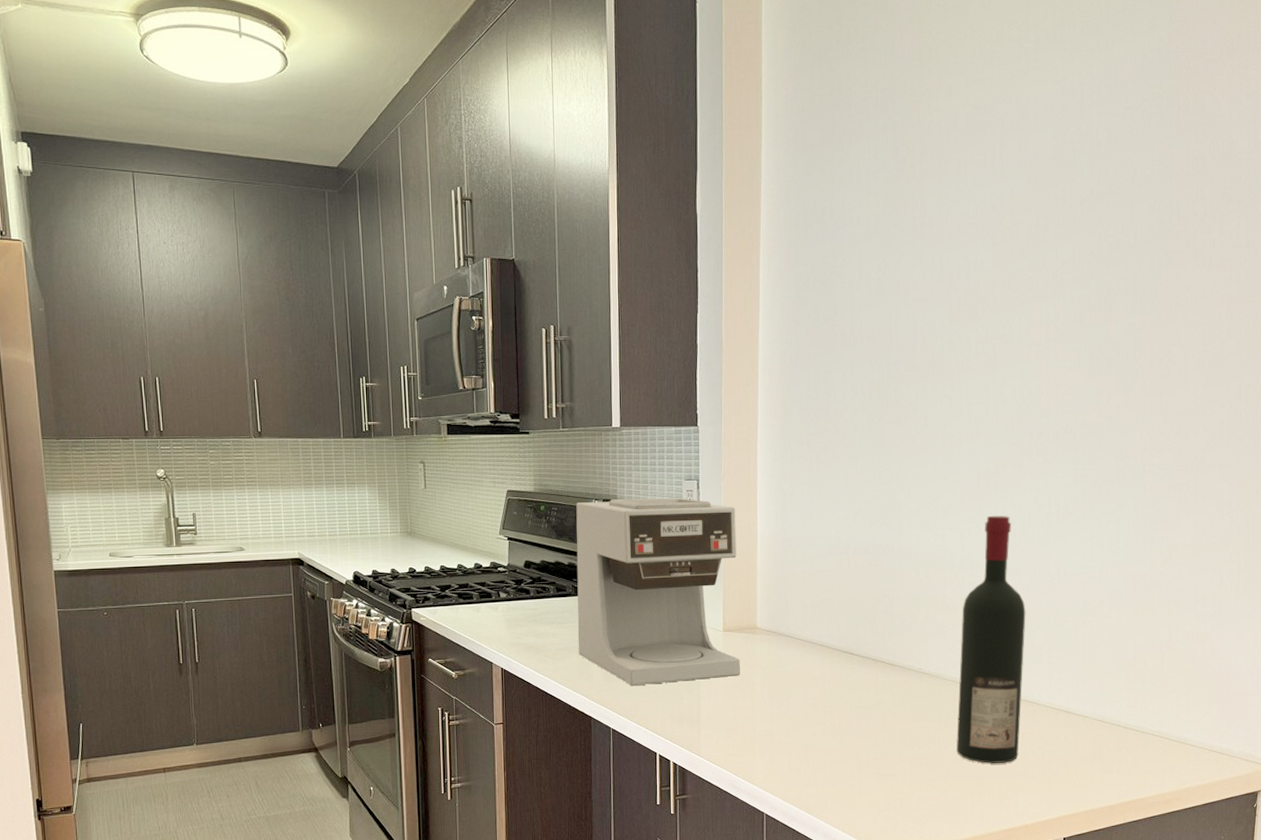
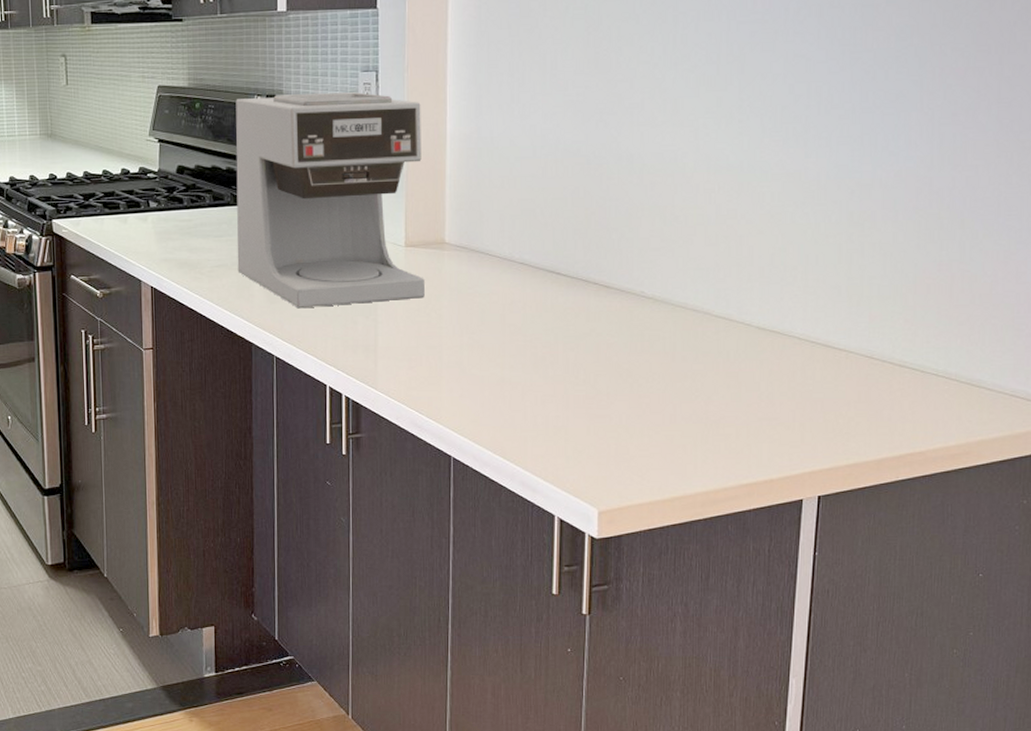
wine bottle: present [957,515,1026,764] -> none [686,108,776,405]

